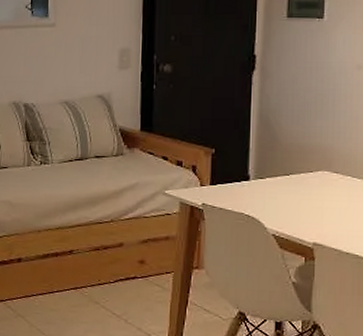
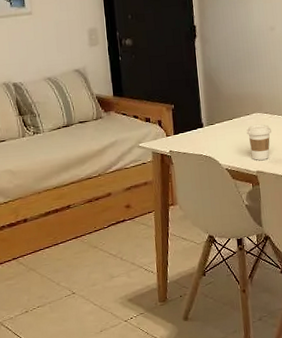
coffee cup: none [306,185,340,230] -> present [246,124,271,160]

